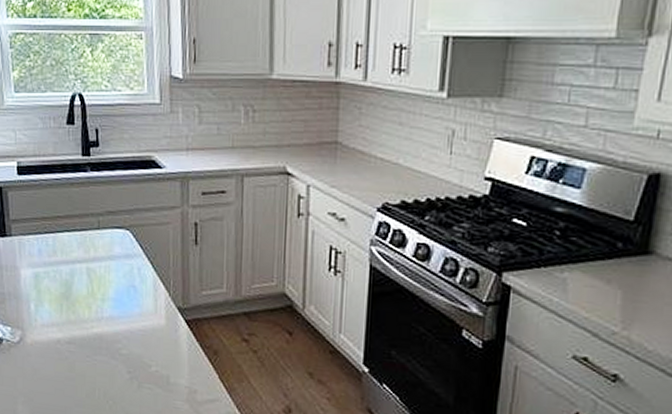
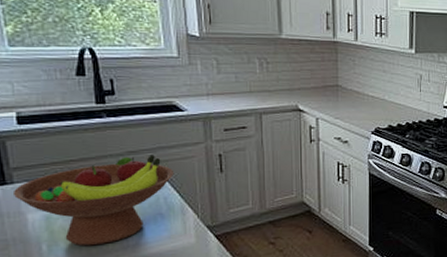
fruit bowl: none [11,217,149,312] -> present [14,155,175,246]

